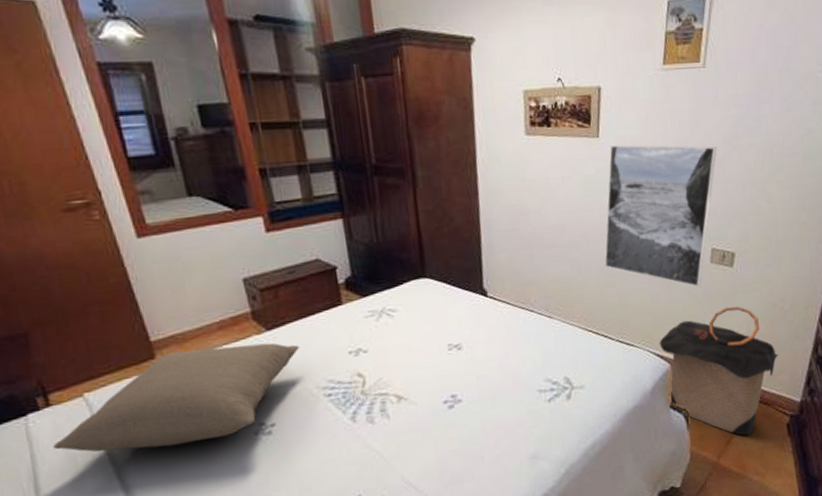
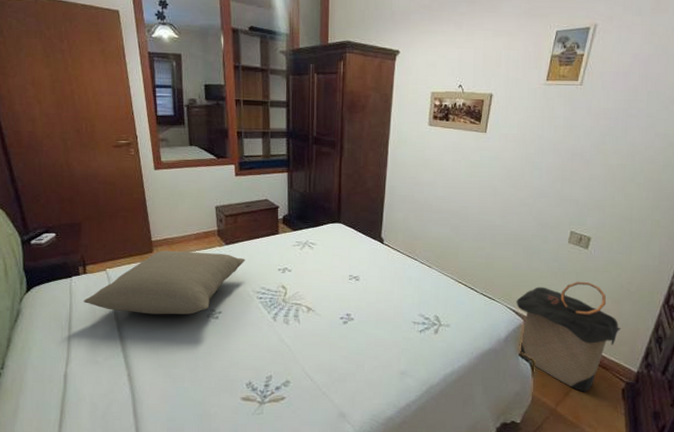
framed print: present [604,144,717,287] -> none [478,140,585,261]

